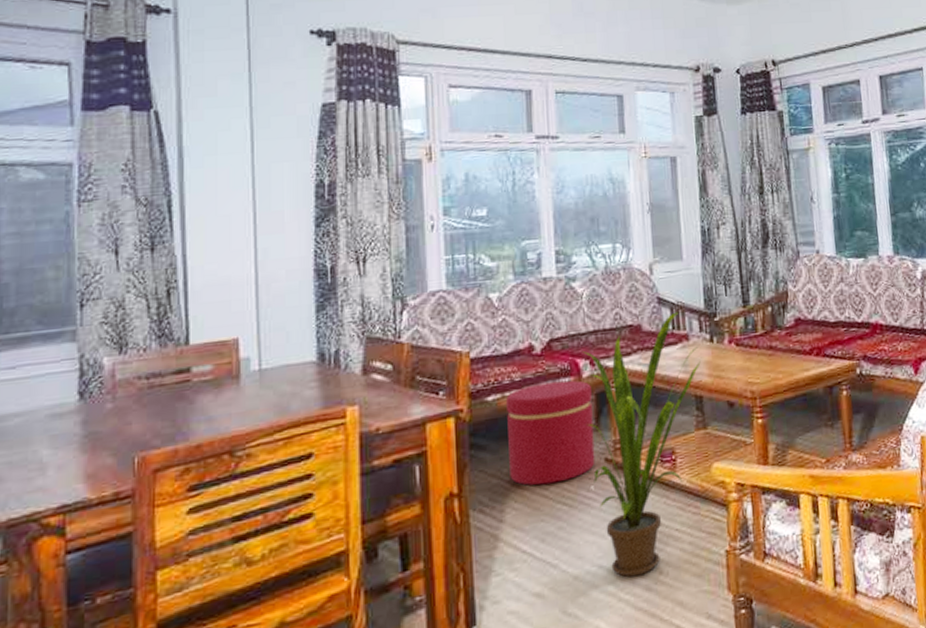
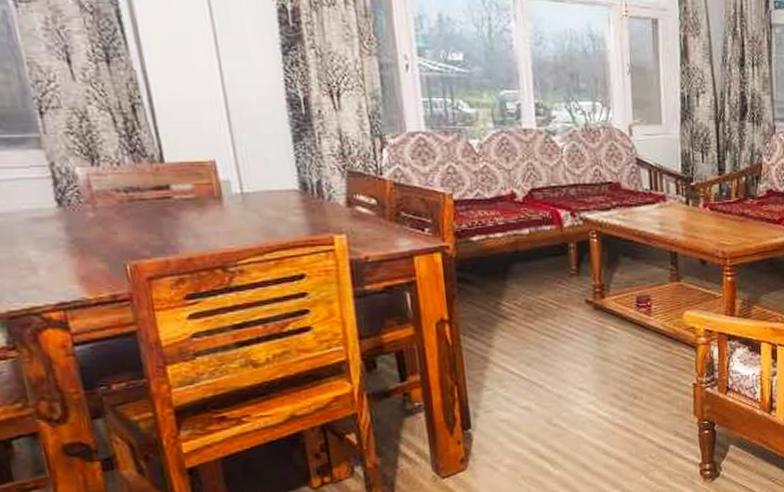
ottoman: present [506,380,595,486] -> none [491,228,577,319]
house plant: present [583,312,701,578] -> none [564,174,676,399]

